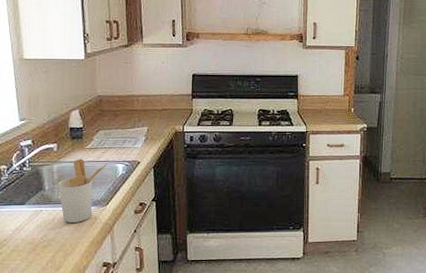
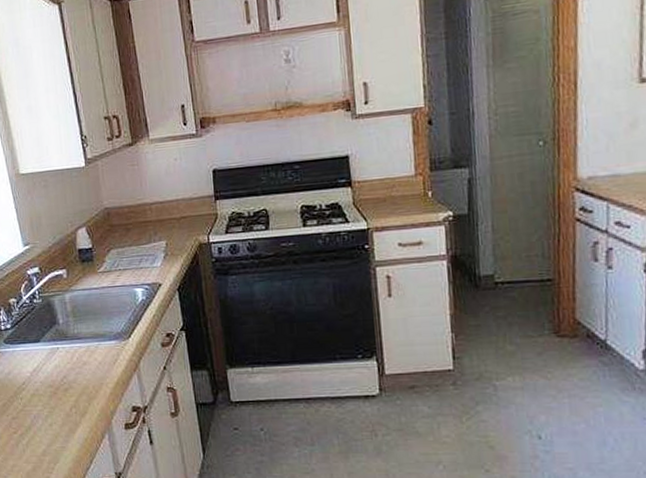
utensil holder: present [58,159,109,222] -> none [72,285,126,361]

